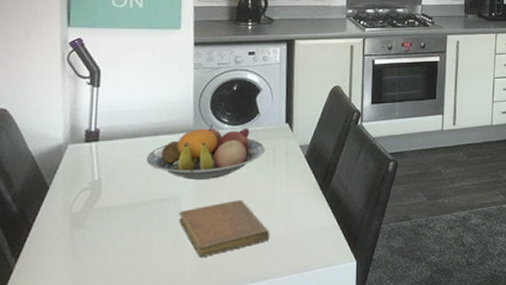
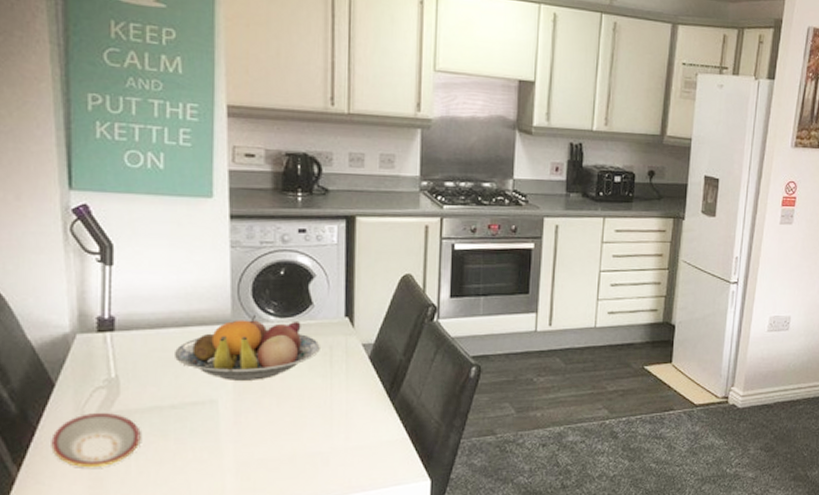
plate: none [43,210,117,258] -> present [51,413,141,468]
notebook: present [178,200,270,258] -> none [215,406,327,472]

